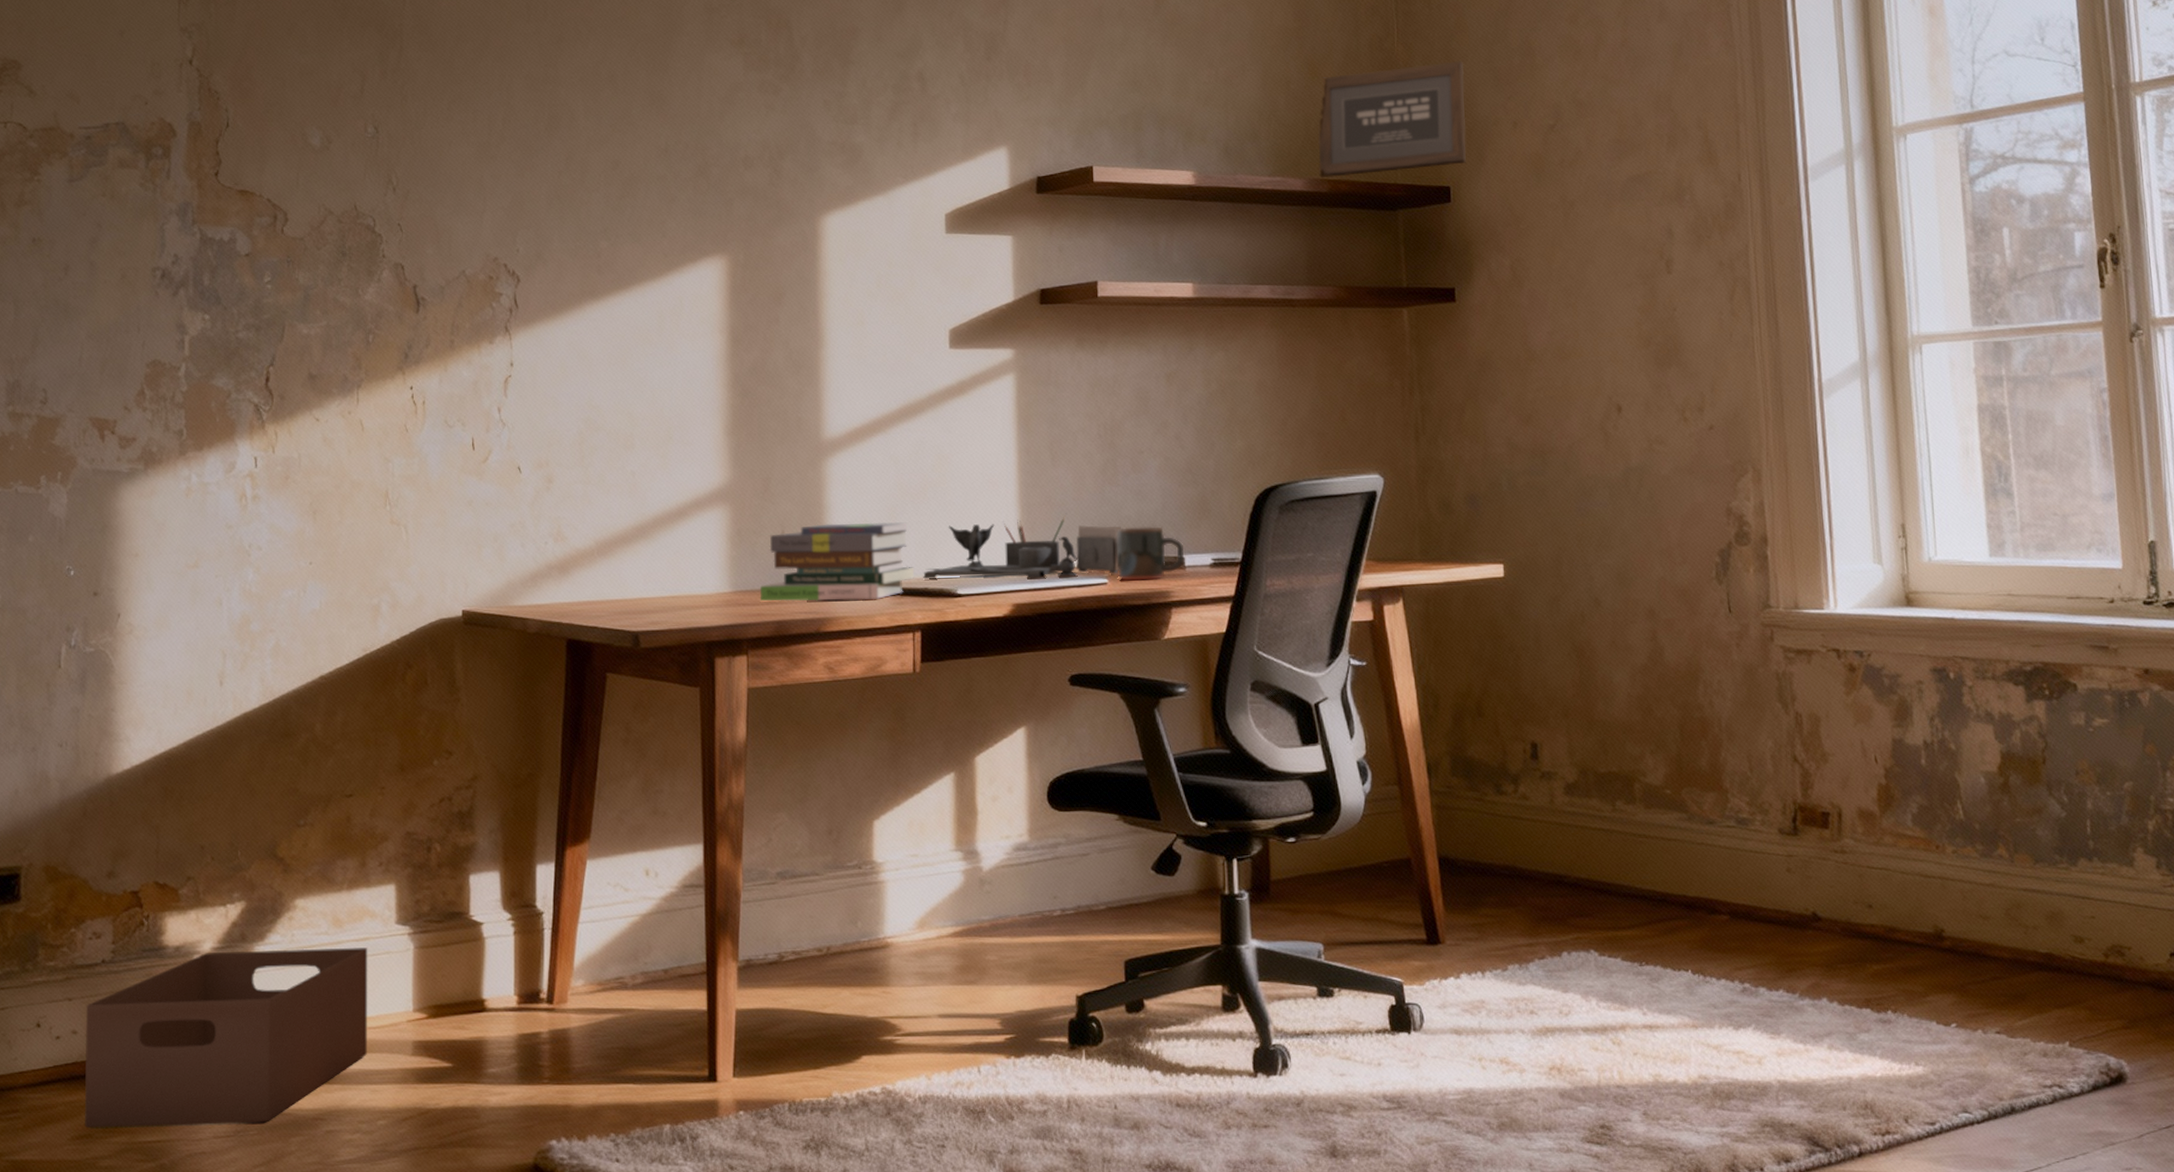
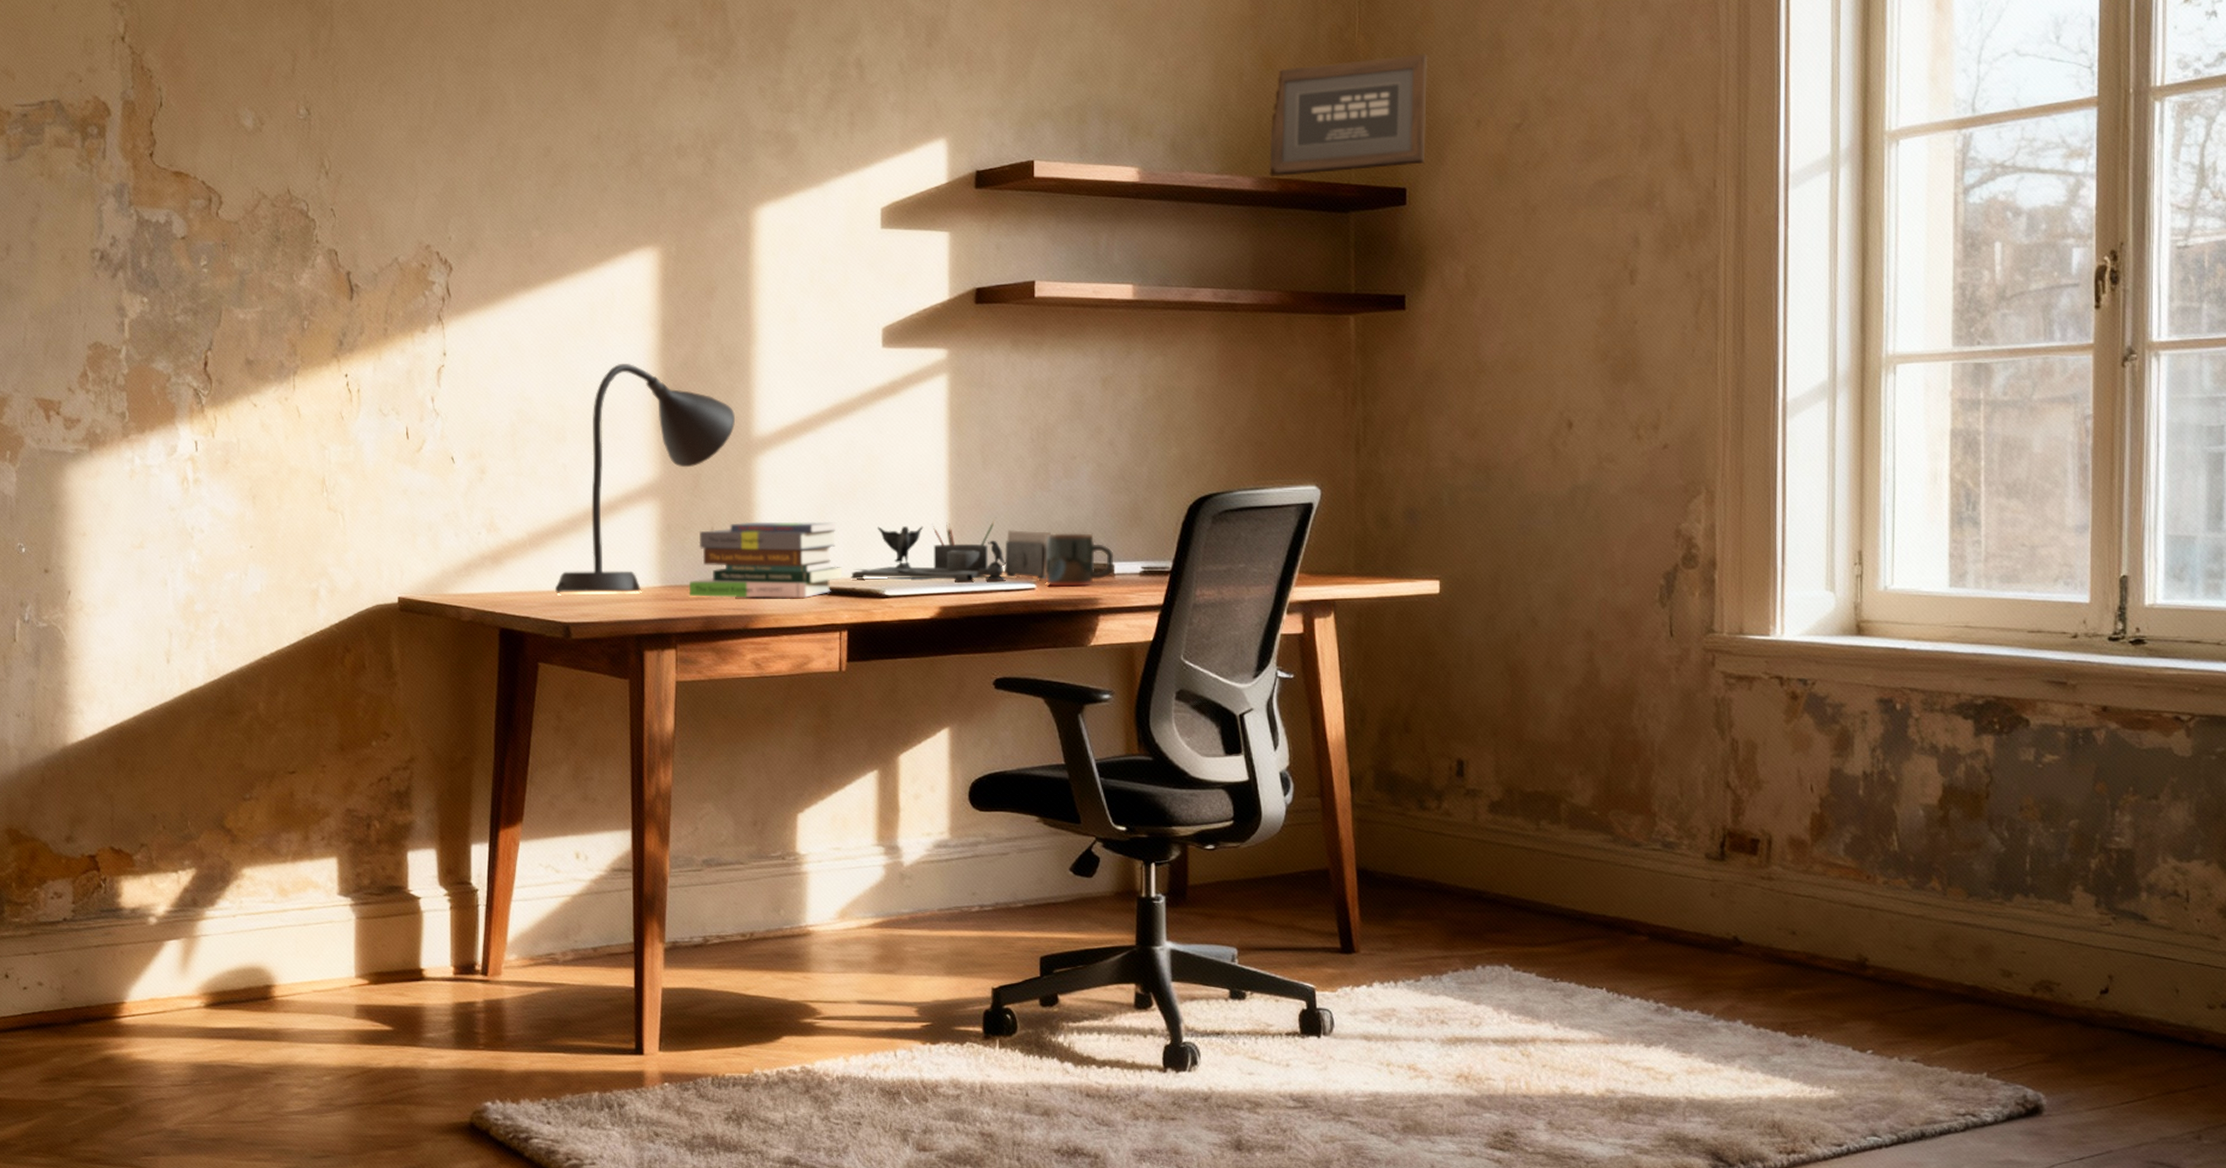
storage basket: present [84,947,368,1128] -> none [49,915,313,1073]
desk lamp: none [624,369,804,603] -> present [555,363,735,594]

